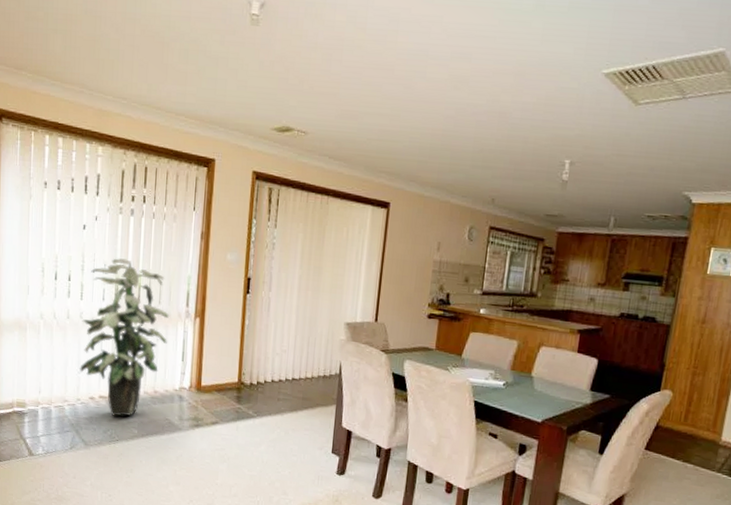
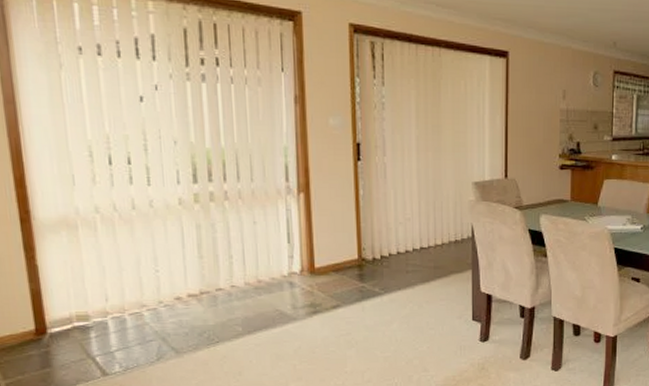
indoor plant: present [79,258,170,416] -> none [153,133,267,315]

